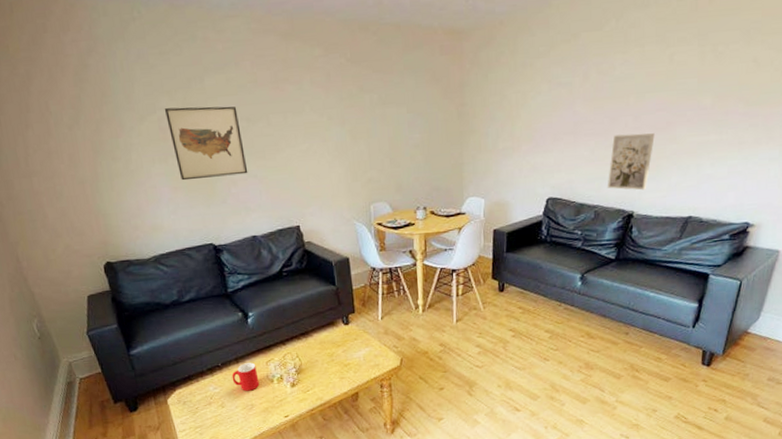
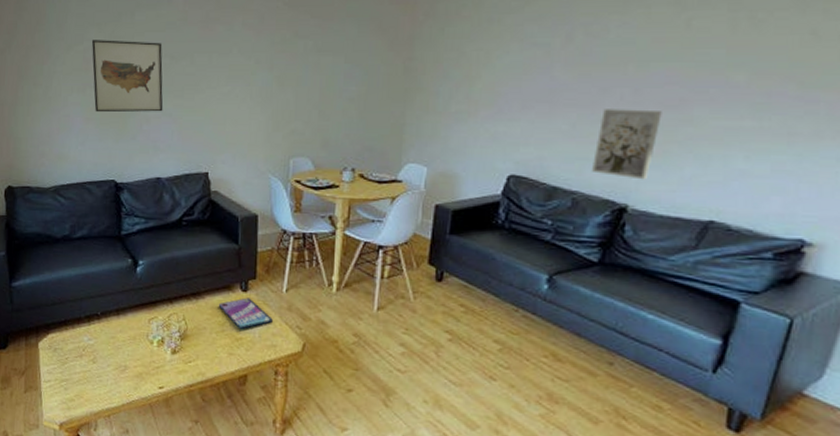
cup: present [232,362,260,391] -> none [109,316,138,350]
video game case: none [325,329,373,357] -> present [218,297,273,330]

